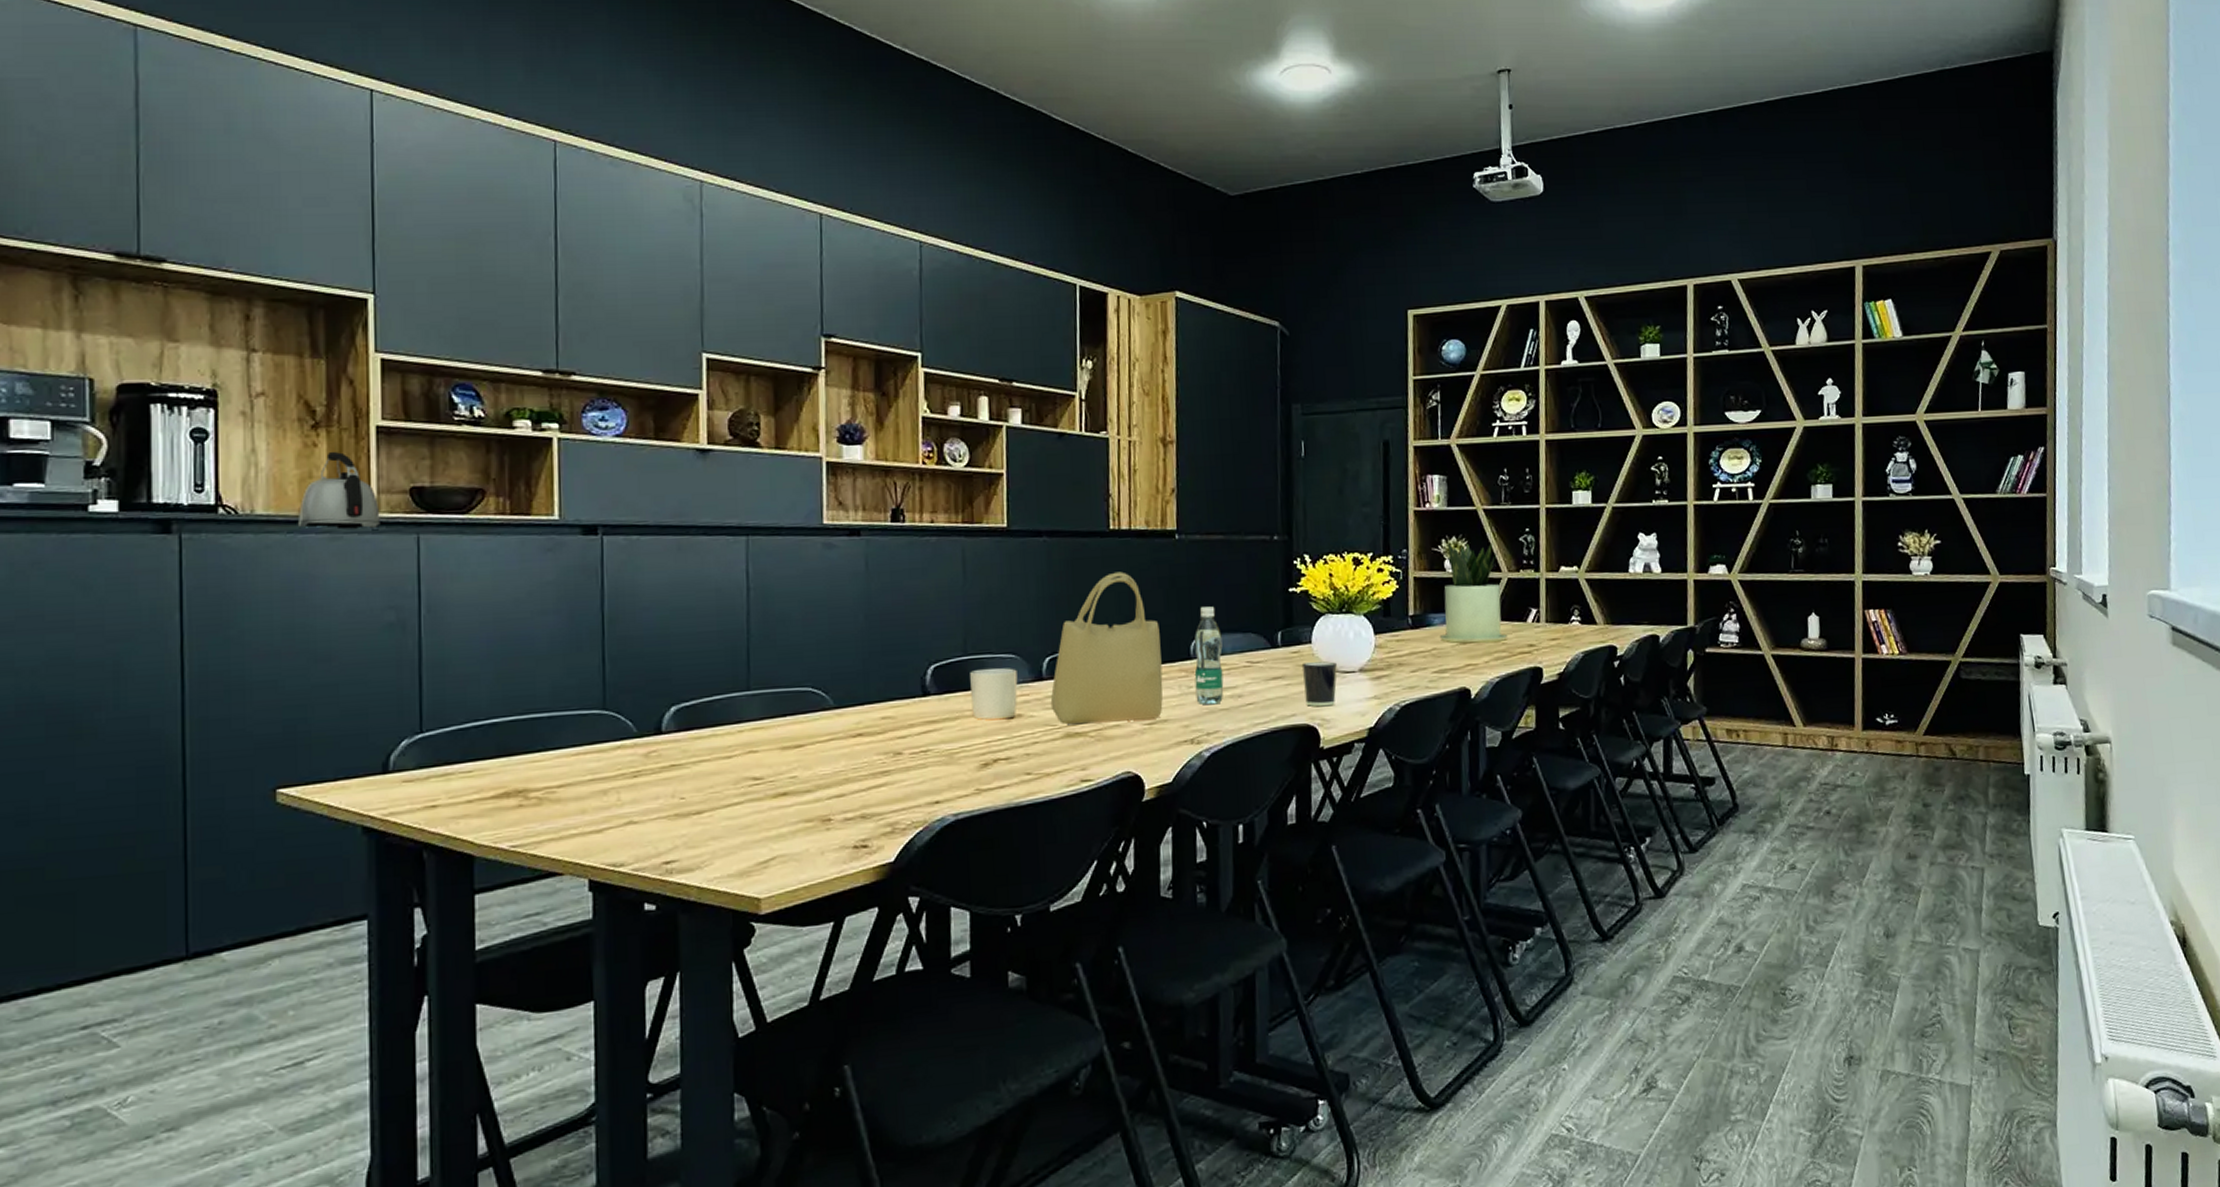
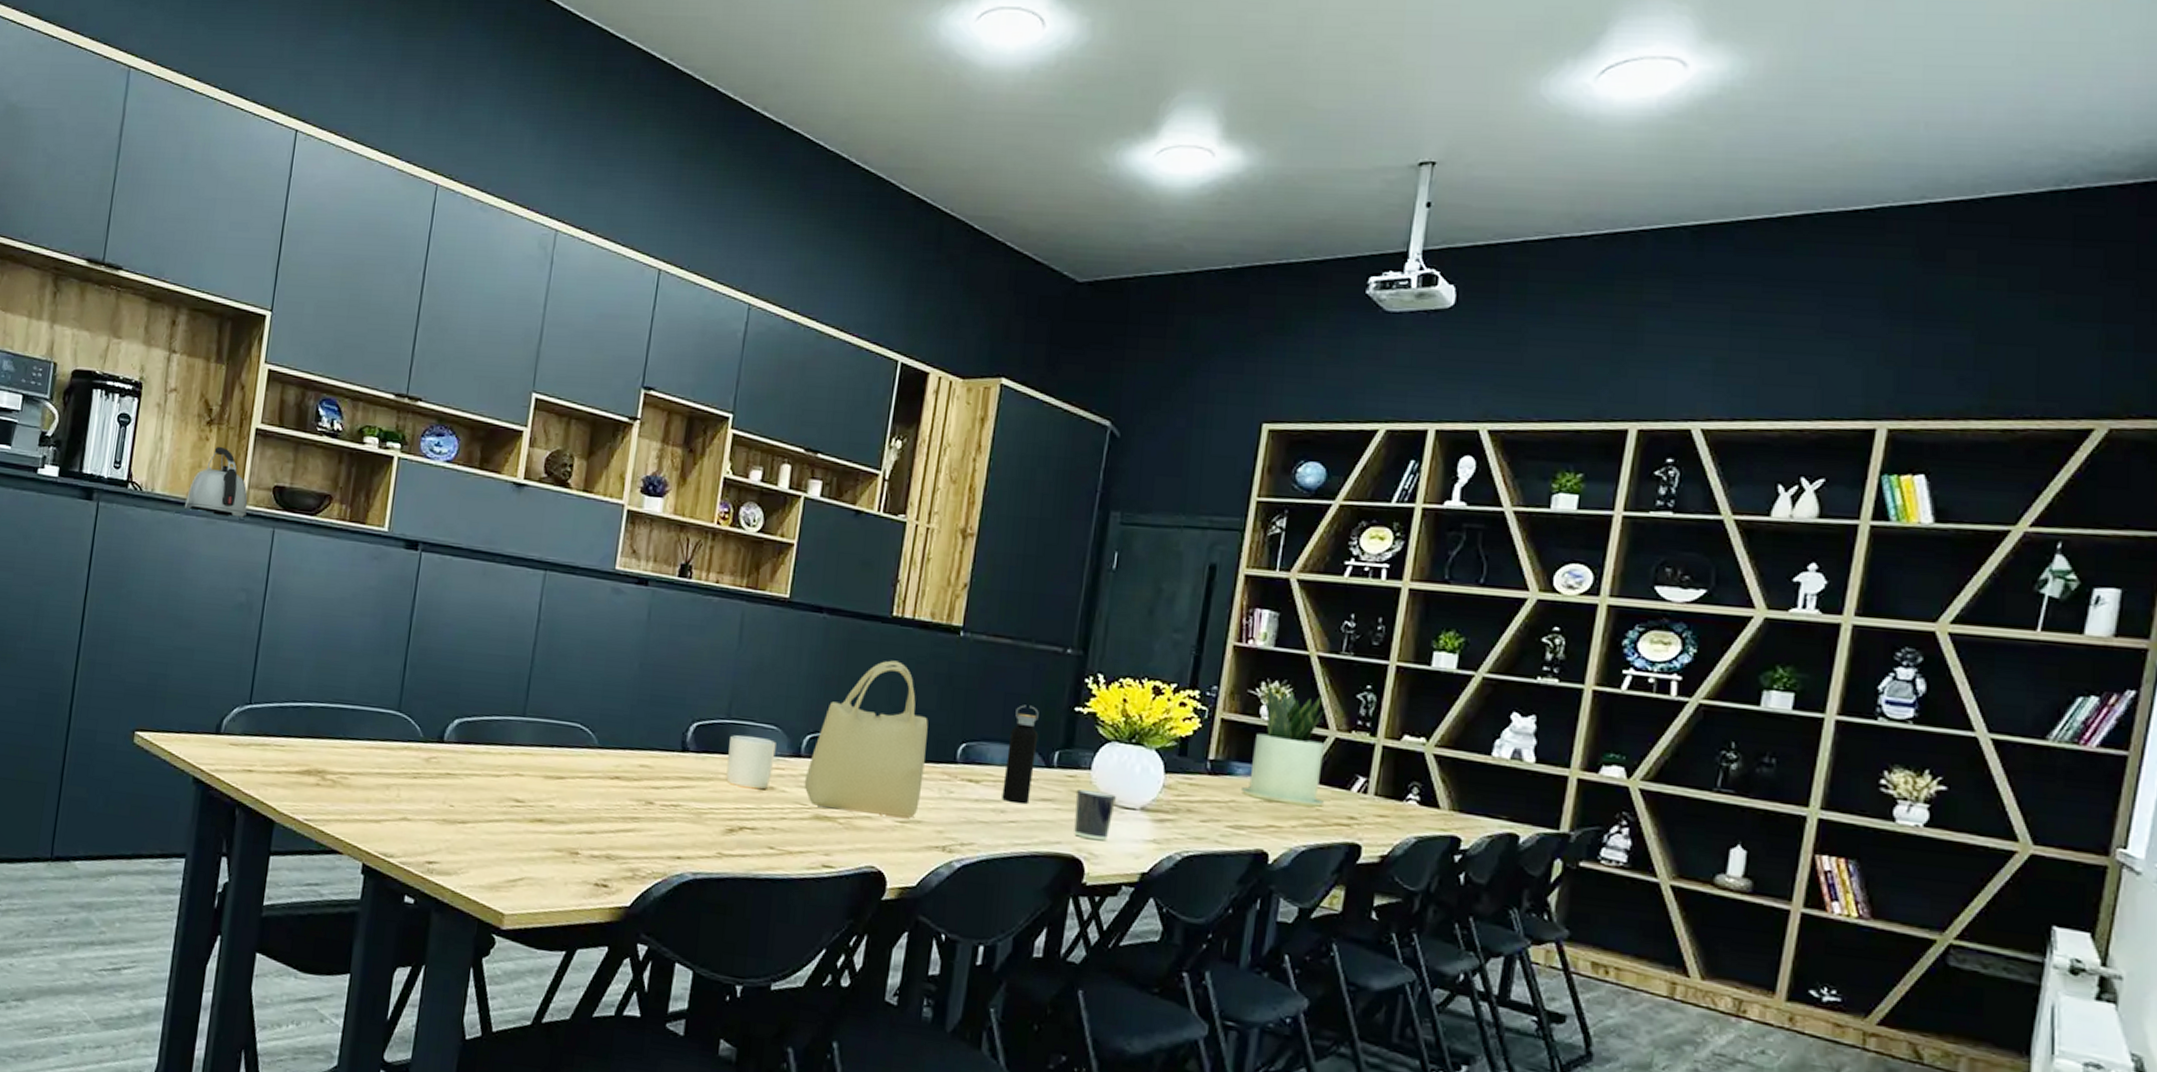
bottle: present [1193,606,1224,705] -> none [955,711,994,816]
water bottle: none [1235,593,1262,686] -> present [1002,705,1039,803]

